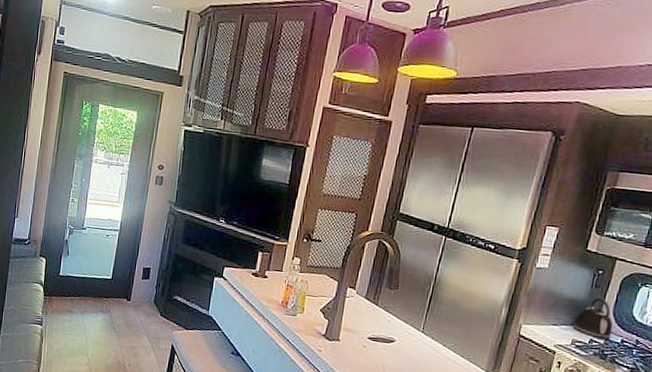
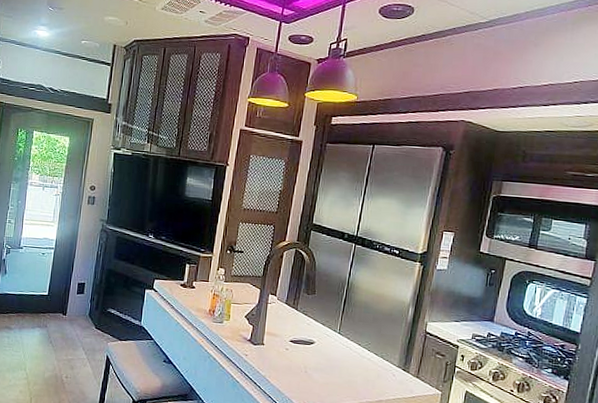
kettle: present [573,297,613,341] -> none [473,294,507,334]

